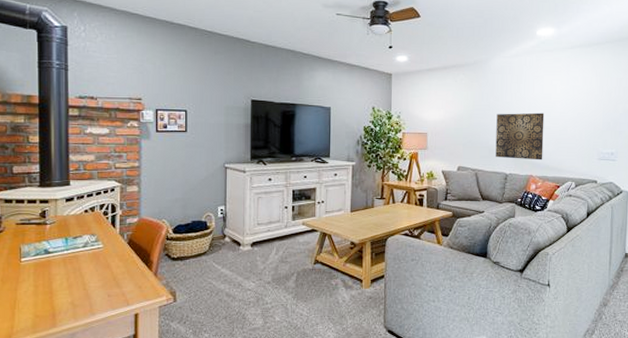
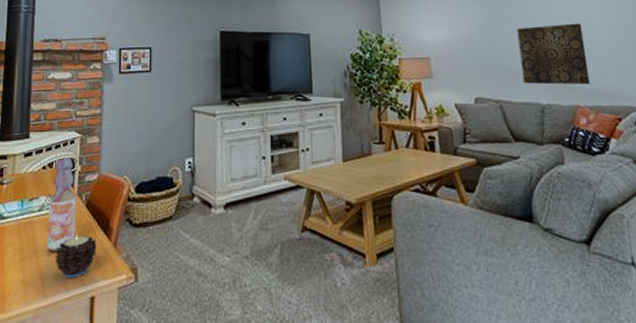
bottle: none [93,203,119,280] -> present [47,157,76,252]
candle: none [100,266,139,301] -> present [54,234,97,279]

